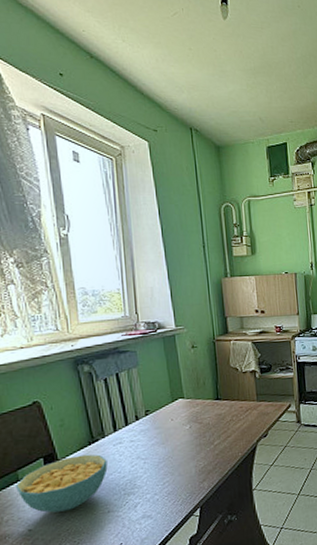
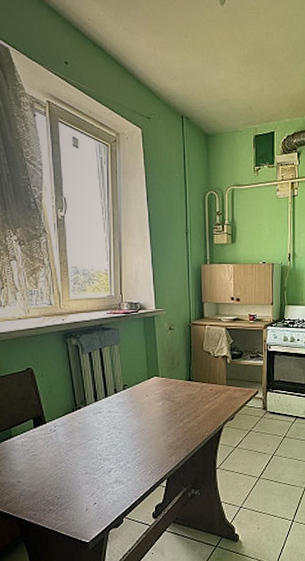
cereal bowl: present [16,454,108,513] -> none [9,420,87,469]

